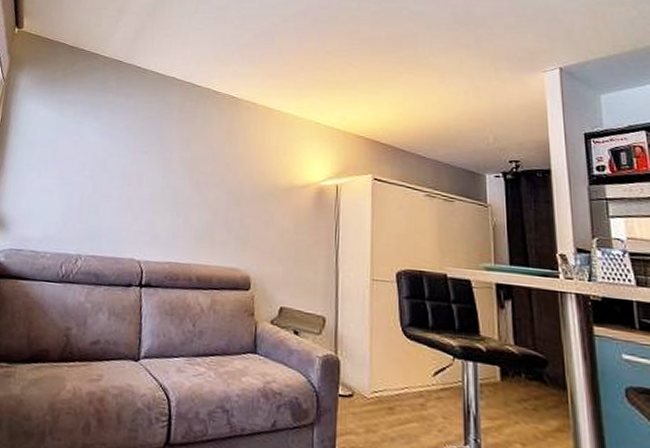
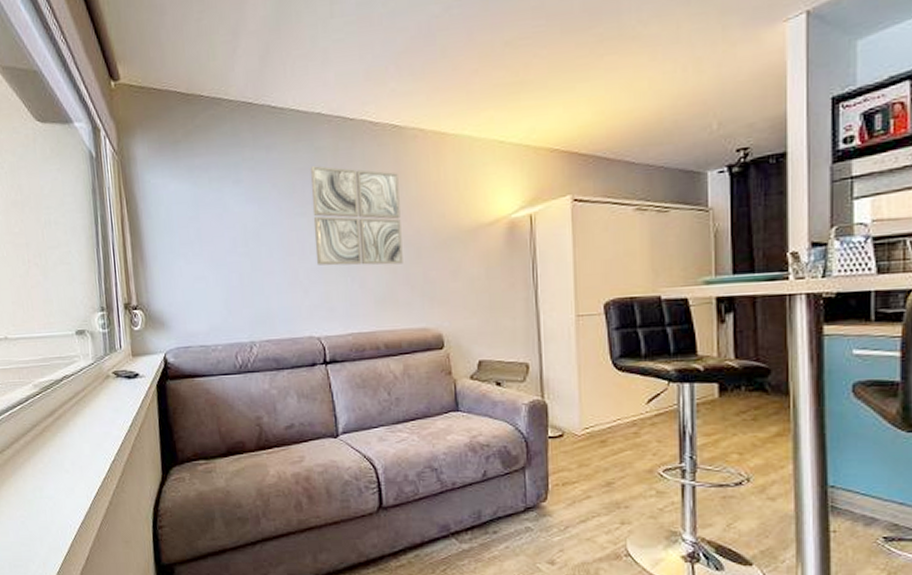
wall art: none [149,116,230,208] -> present [311,166,403,266]

